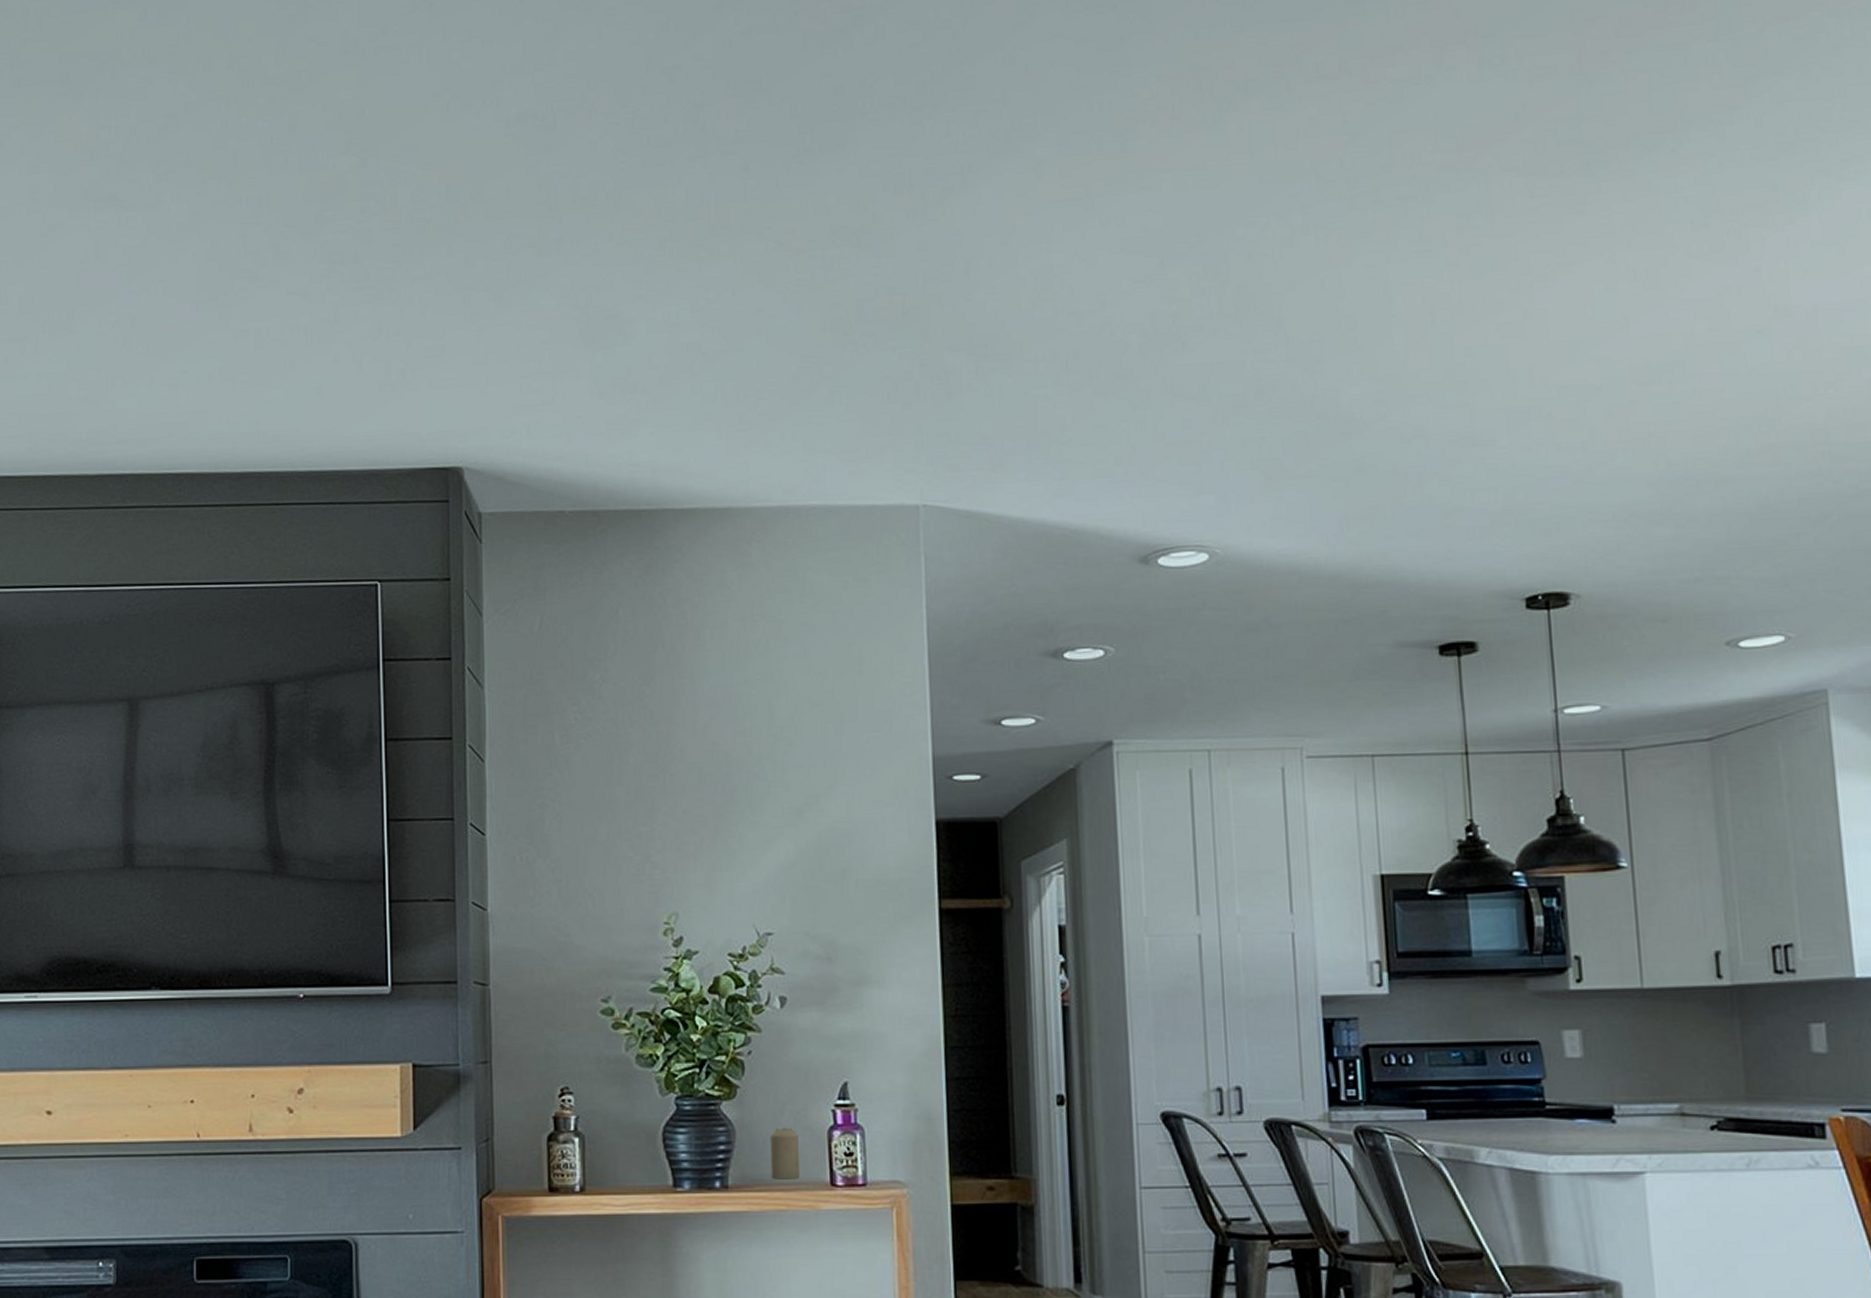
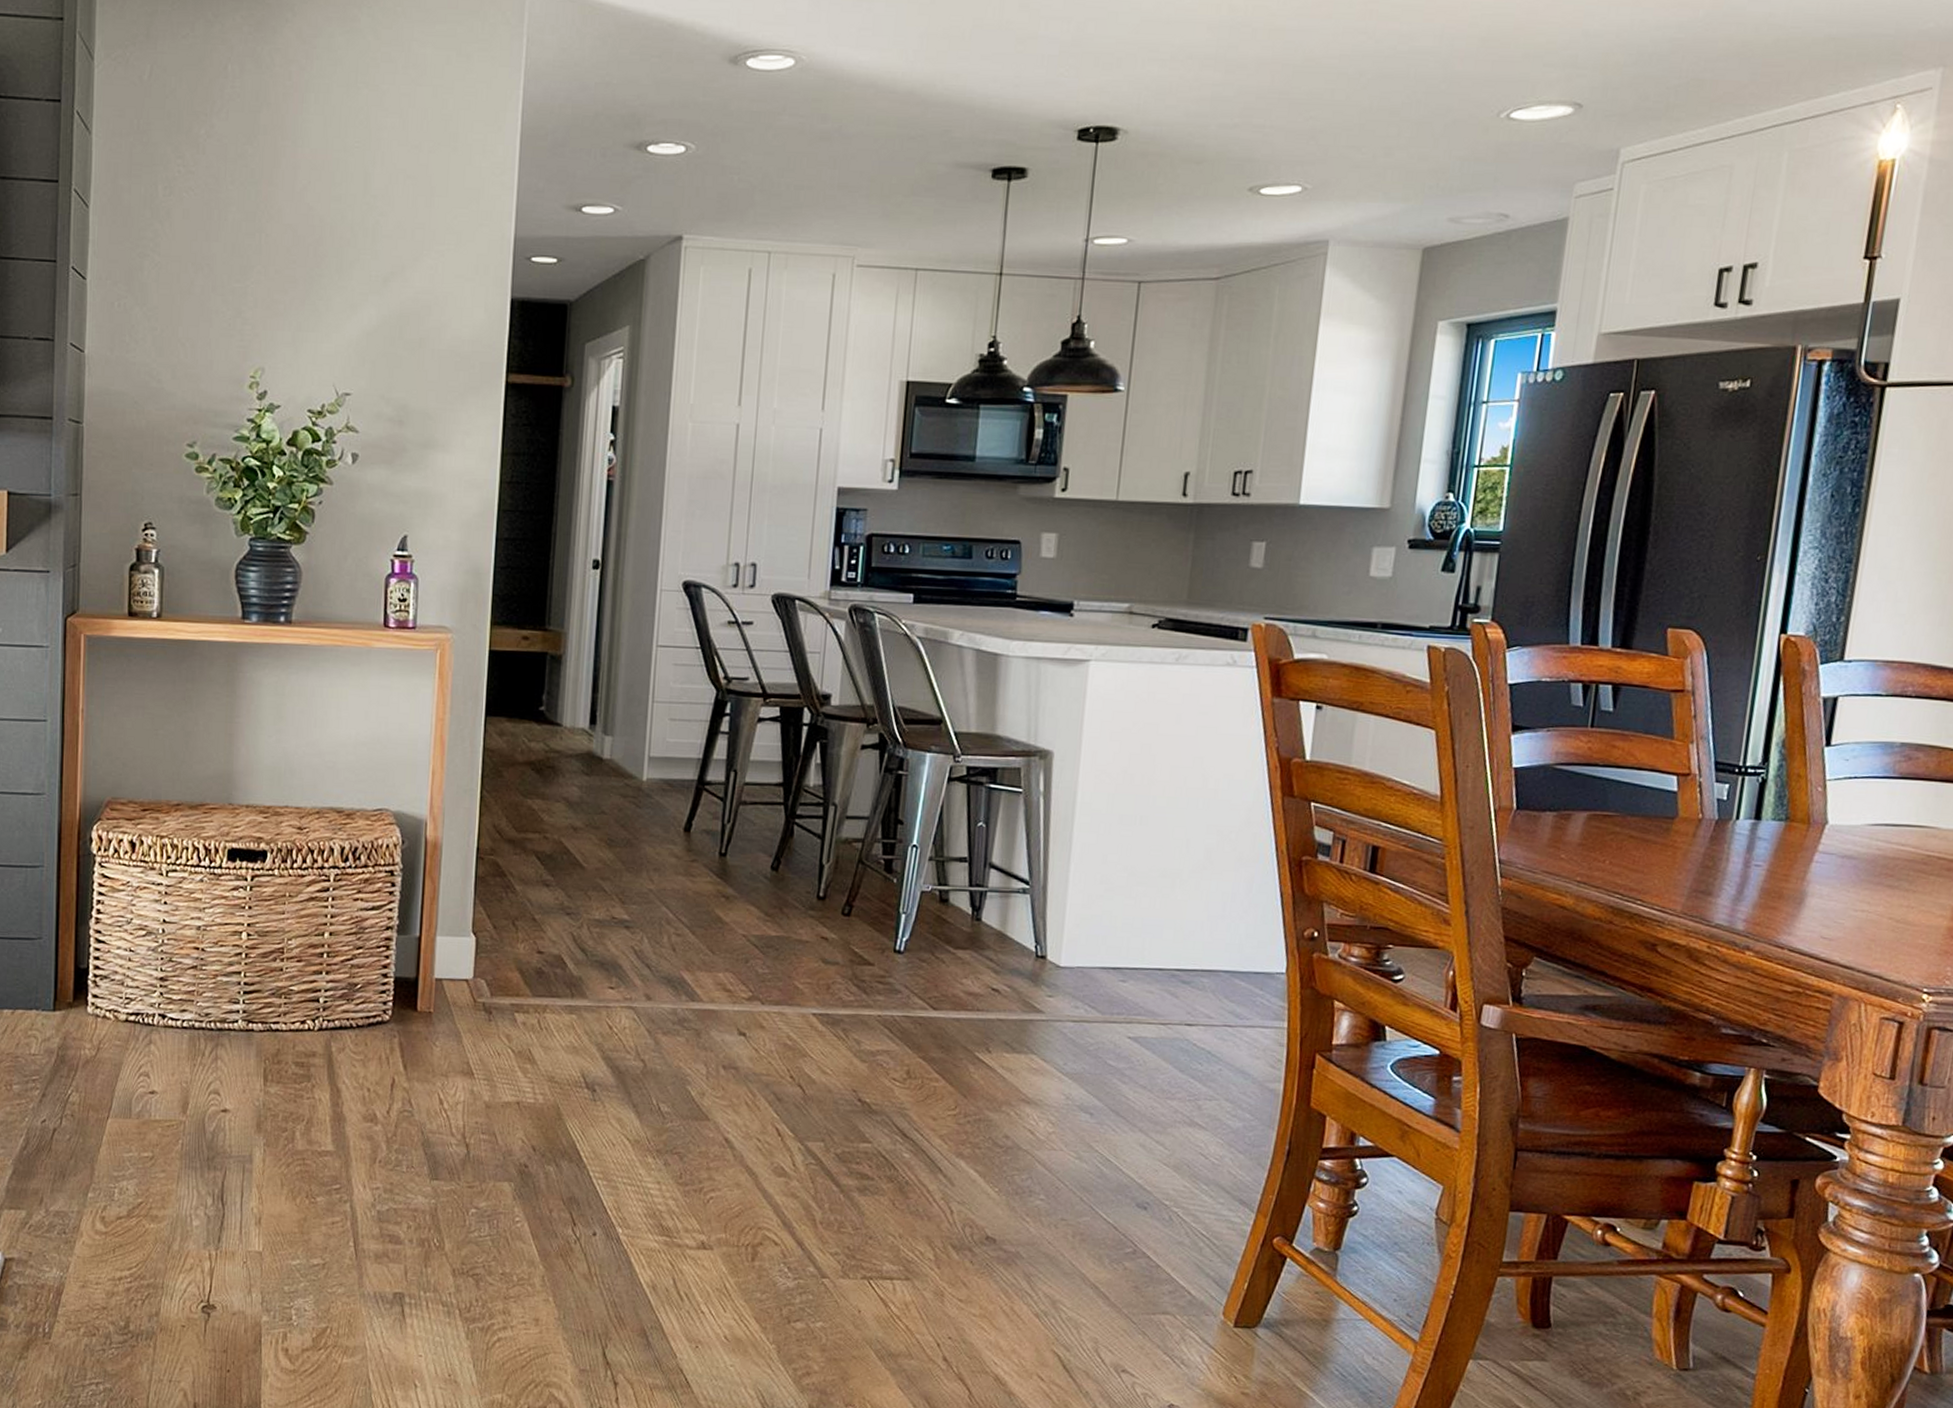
candle: present [770,1127,800,1180] -> none [331,572,358,619]

